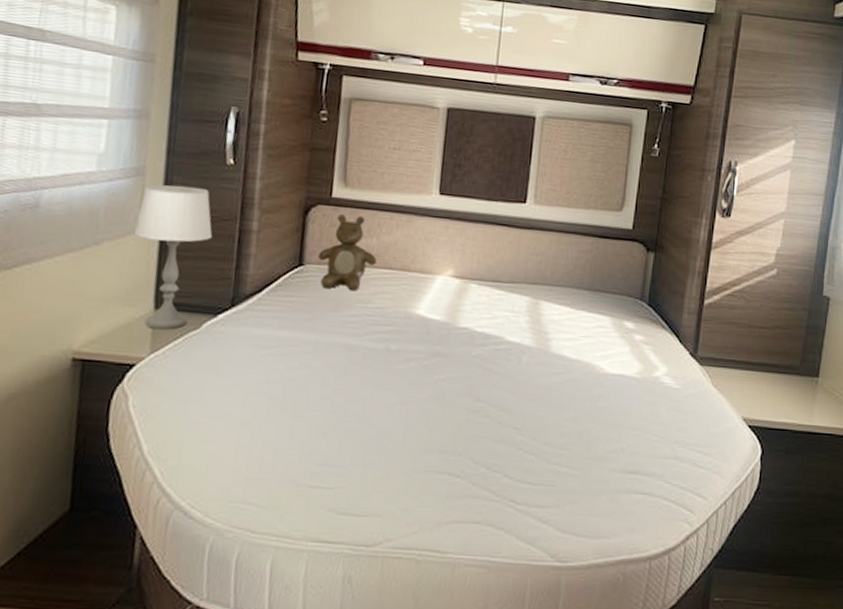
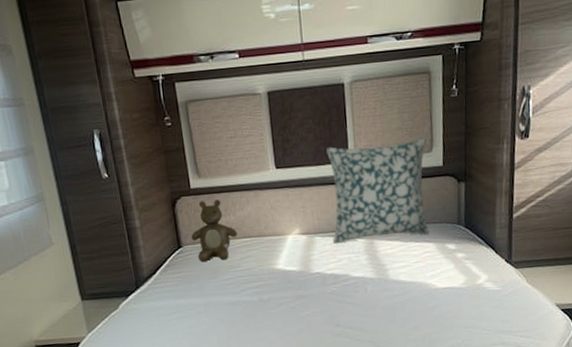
table lamp: present [133,184,213,330] -> none [48,201,108,315]
pillow: none [491,182,618,305] -> present [326,137,429,243]

